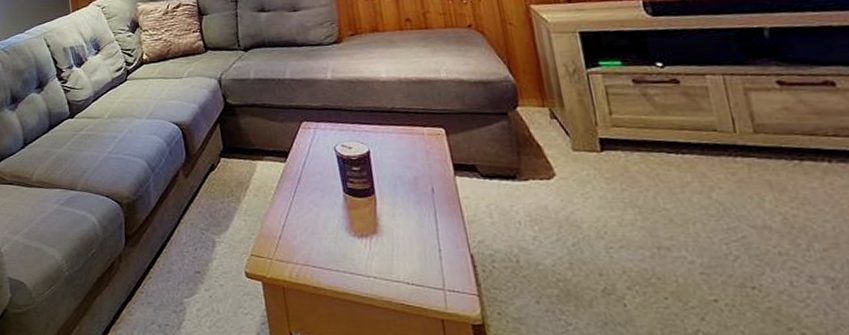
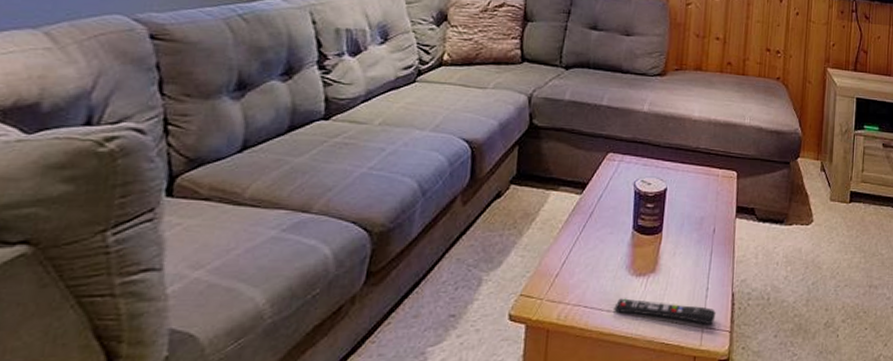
remote control: none [342,259,457,288] -> present [614,298,716,325]

